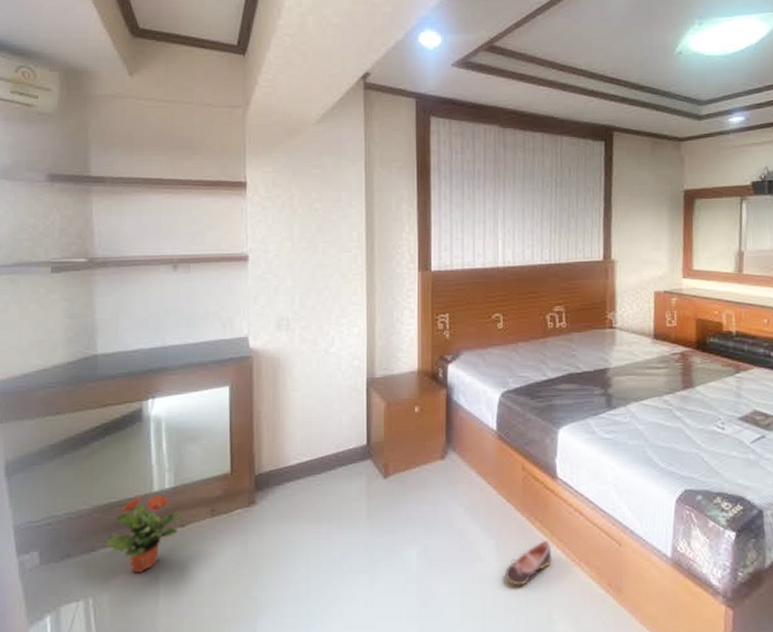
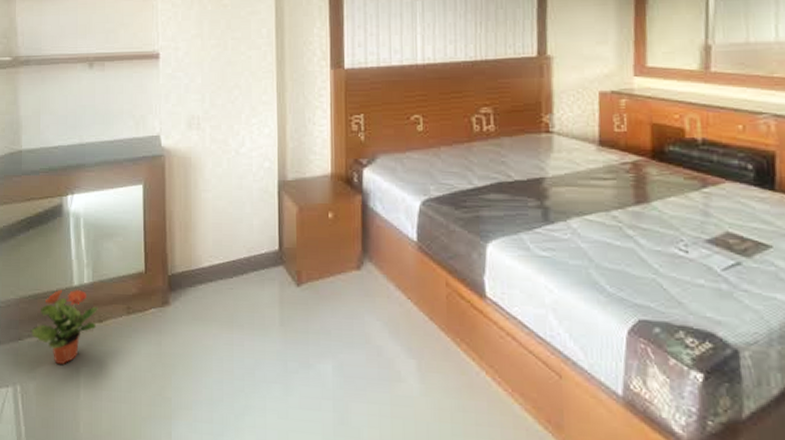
shoe: present [505,540,551,586] -> none [428,364,480,413]

